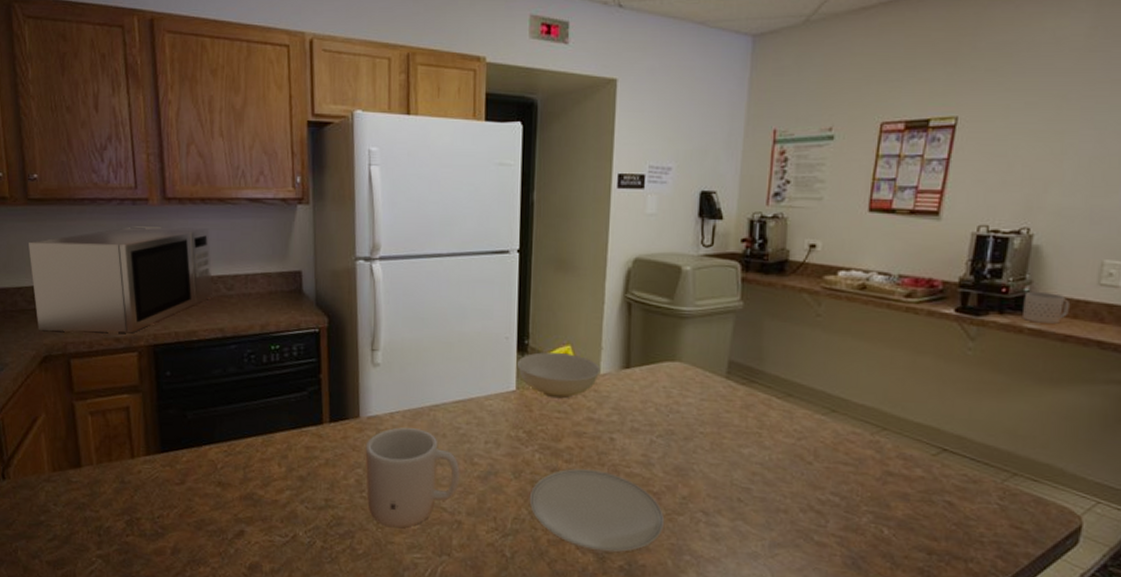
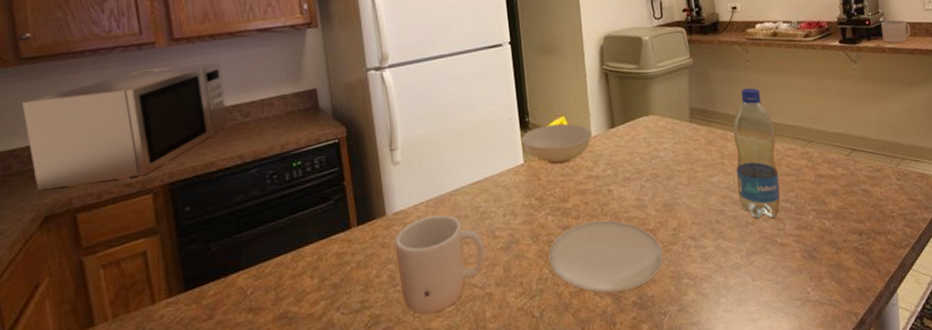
bottle: none [772,349,839,512] -> present [733,88,781,219]

